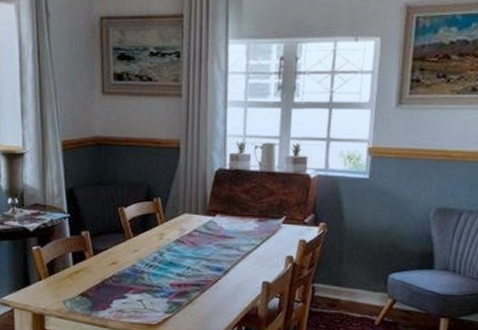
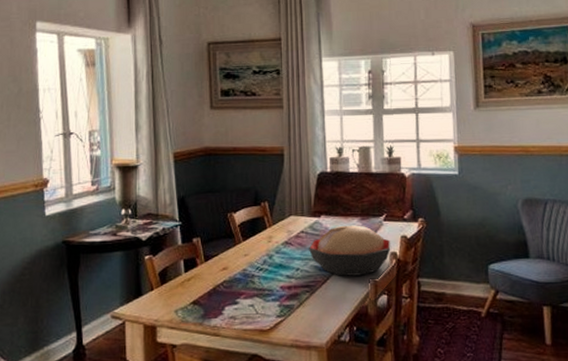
decorative bowl: none [201,226,288,278] -> present [309,225,391,276]

